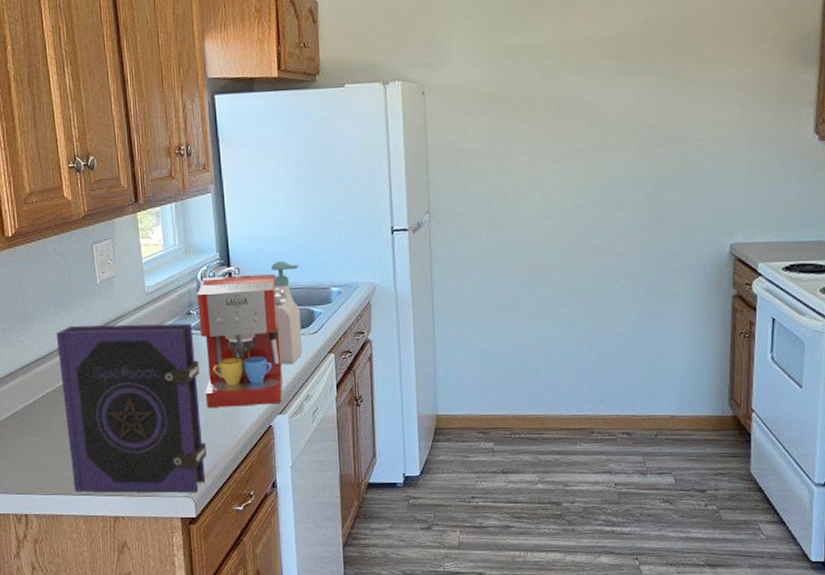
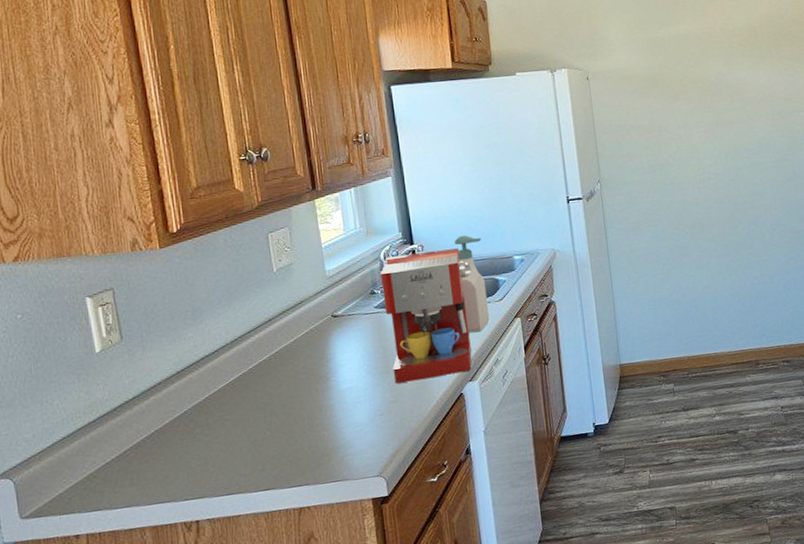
book: present [56,323,207,493] -> none [228,302,397,488]

